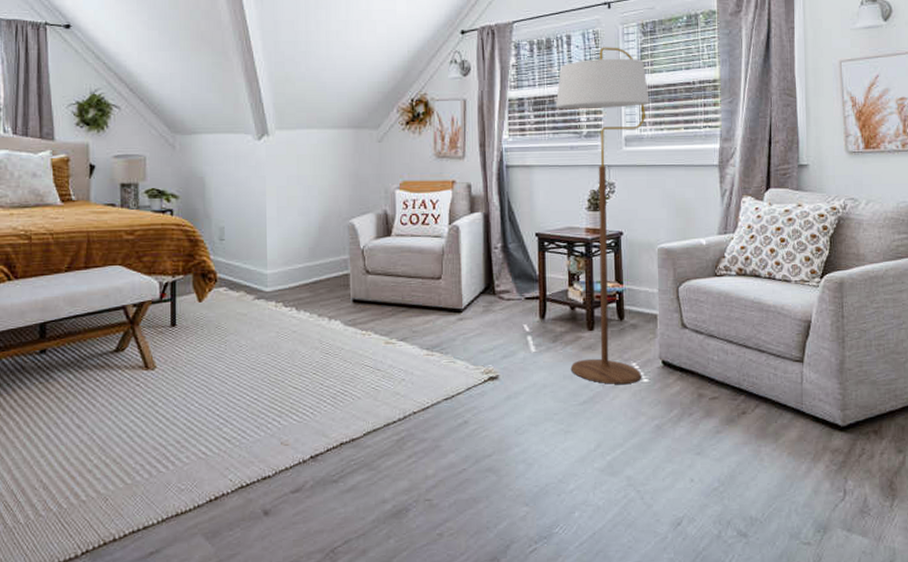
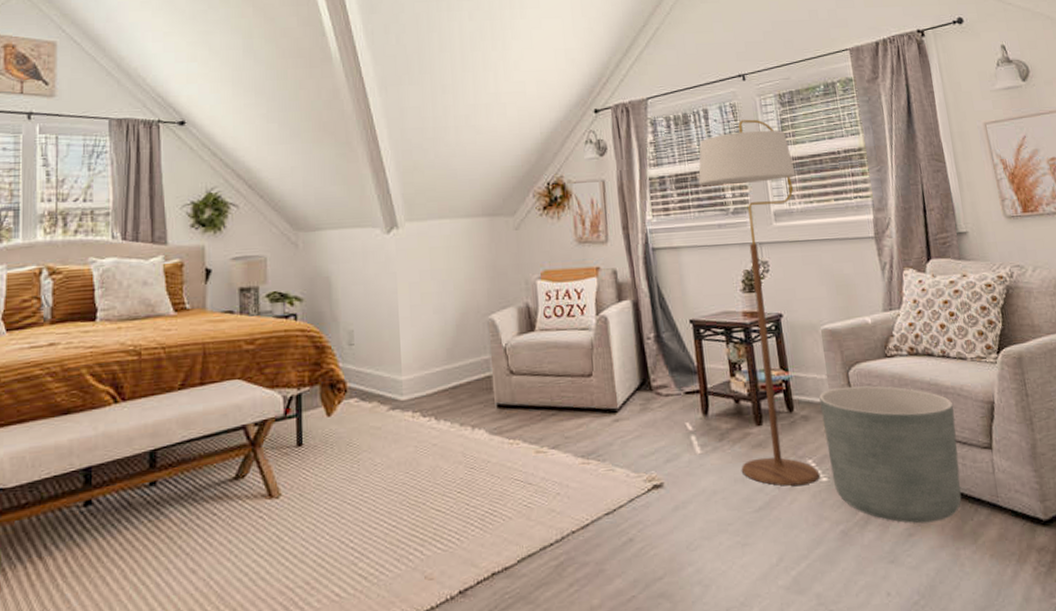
planter: none [649,300,773,423] -> present [819,385,962,524]

